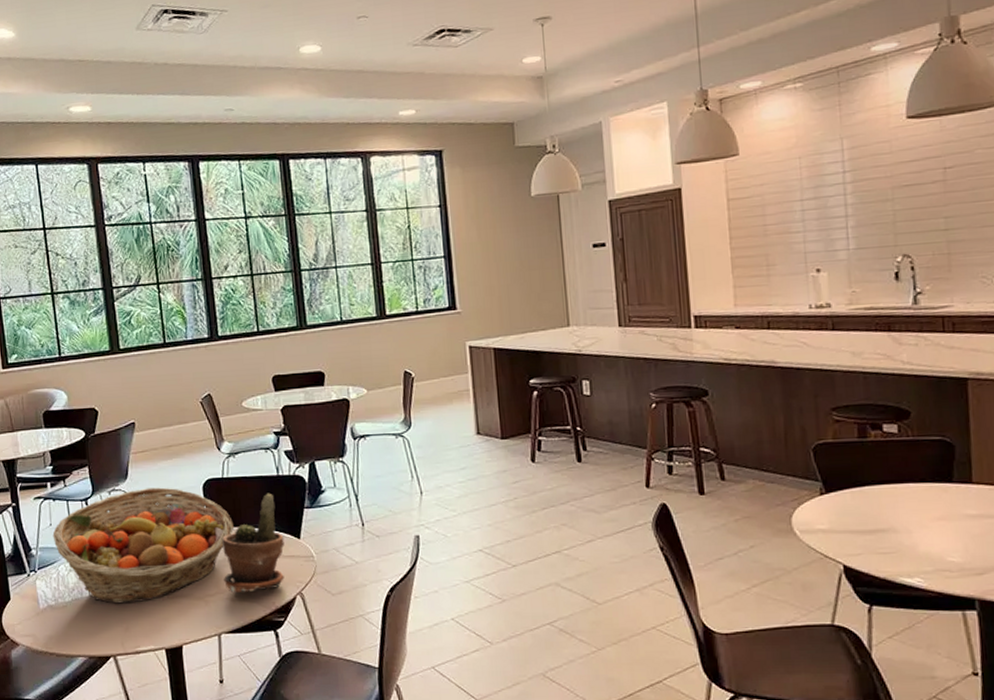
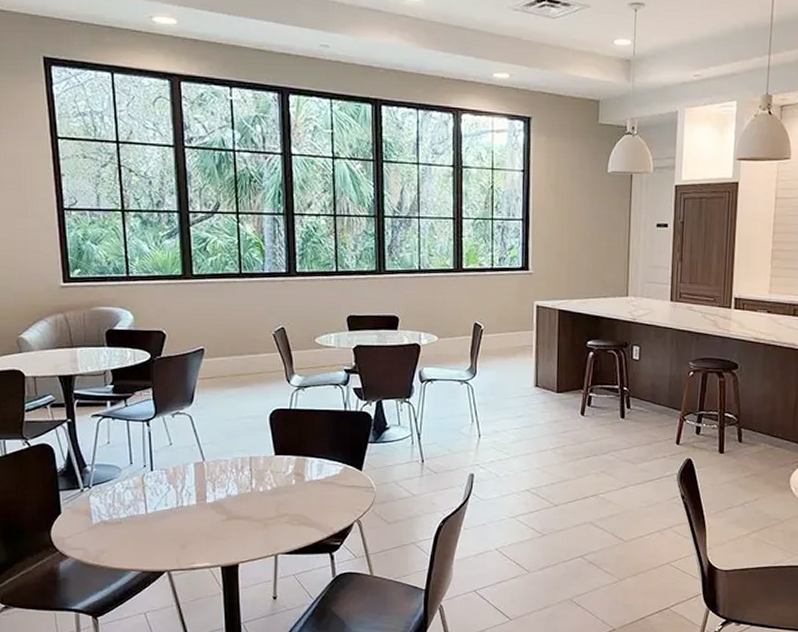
fruit basket: present [52,487,234,604] -> none [110,413,299,523]
potted plant: present [222,493,285,592] -> none [284,426,346,517]

